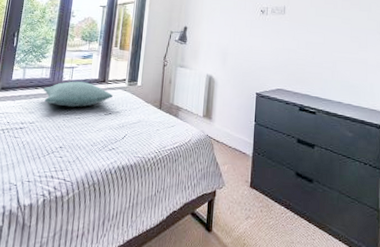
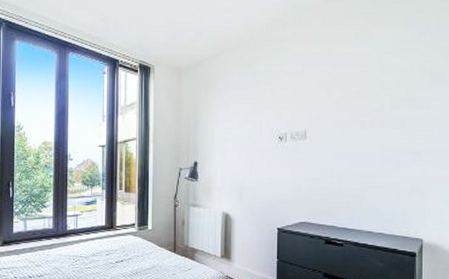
pillow: present [43,81,113,107] -> none [47,230,123,257]

